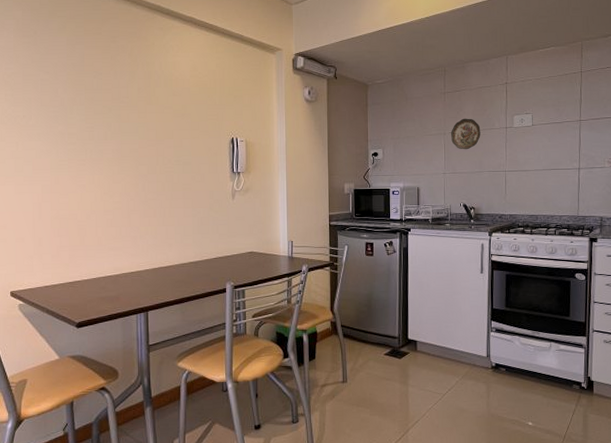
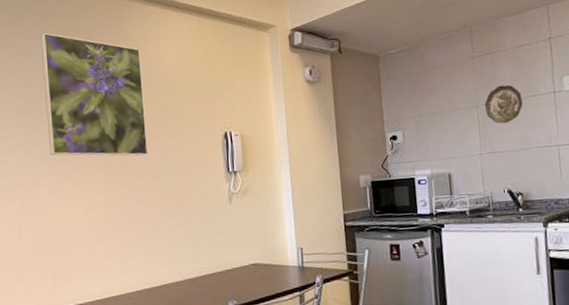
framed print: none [66,33,163,153] -> present [40,32,149,156]

